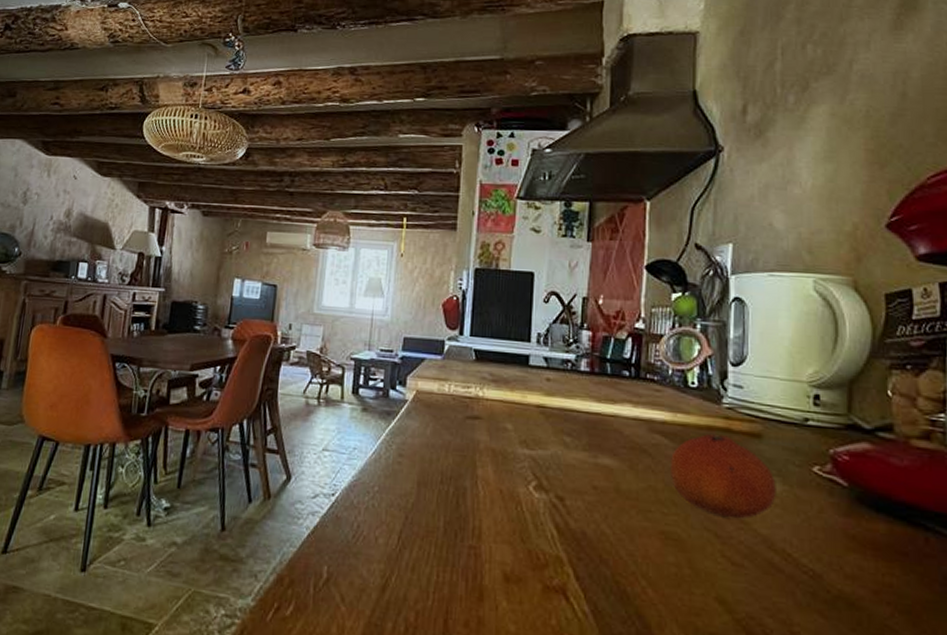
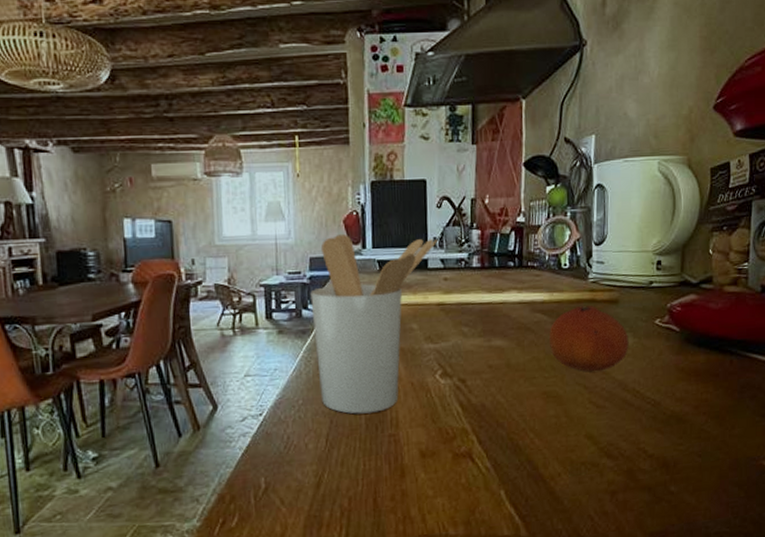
utensil holder: none [398,317,543,517] -> present [310,233,438,414]

